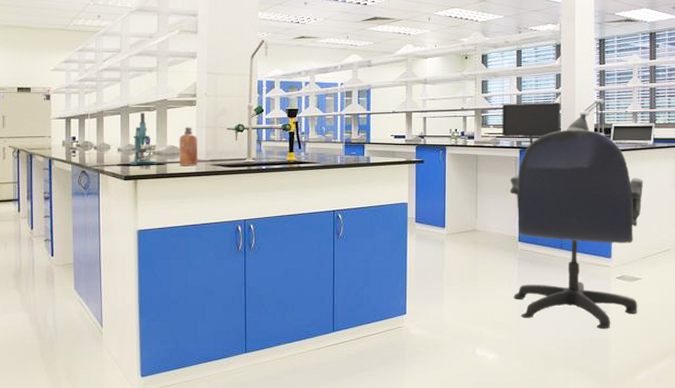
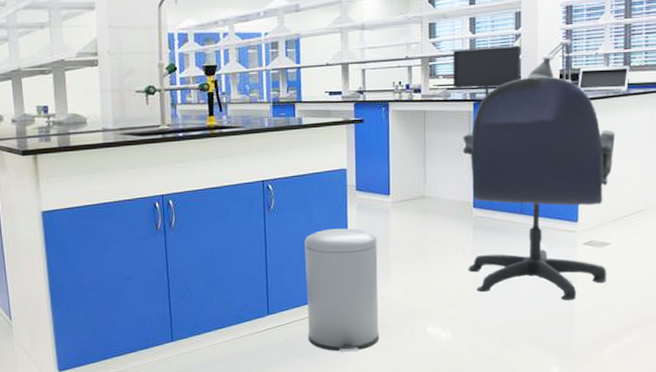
microscope: present [117,112,165,166] -> none [12,76,68,140]
flask: present [179,127,199,166] -> none [81,91,106,137]
pedal bin: none [368,255,433,369] -> present [304,228,379,352]

